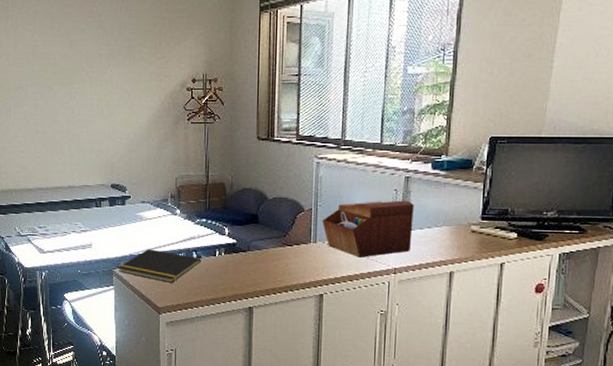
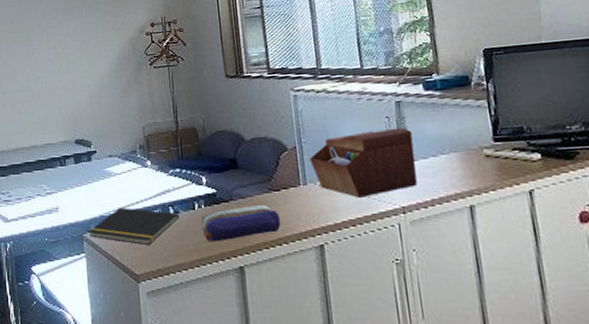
pencil case: none [220,256,290,285] -> present [201,204,281,242]

